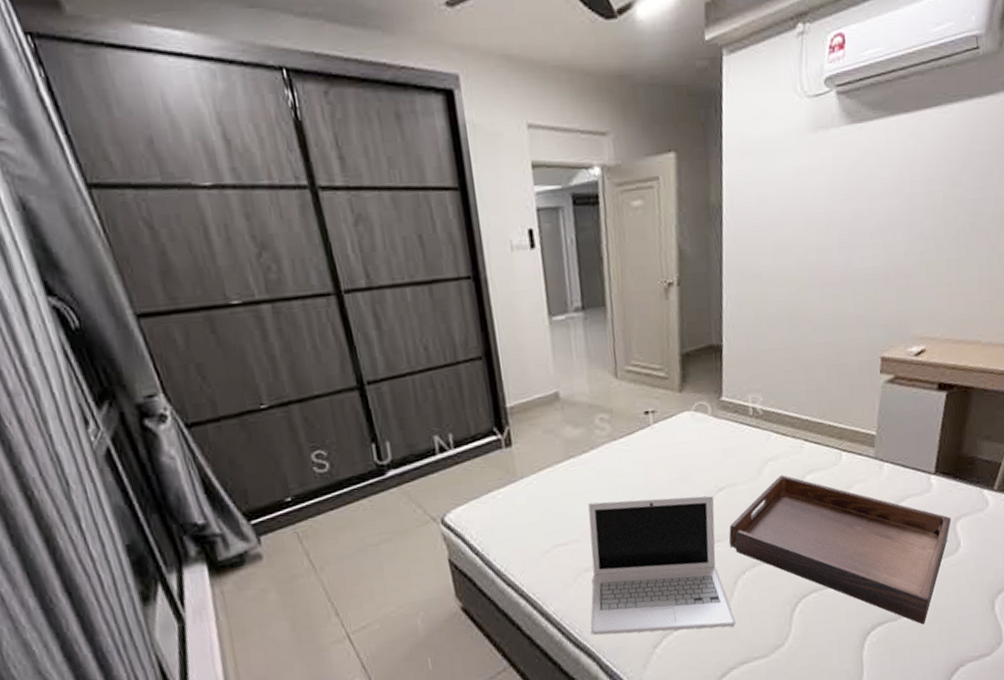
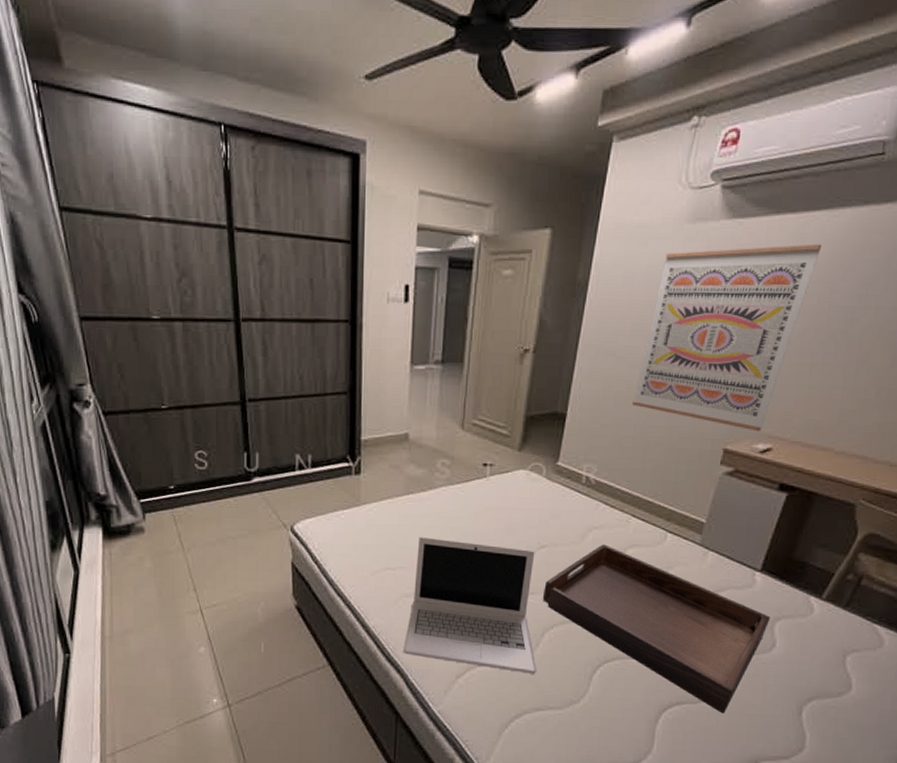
wall art: none [786,141,938,335] -> present [633,244,822,432]

